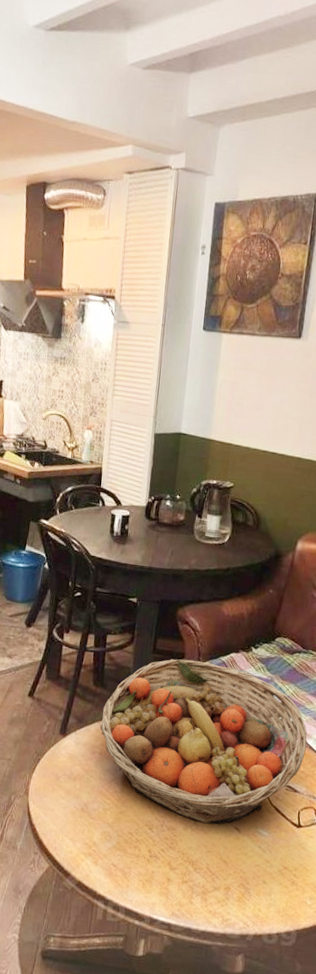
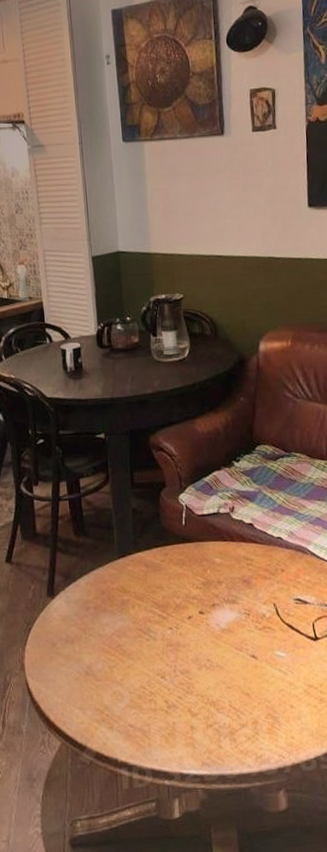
fruit basket: present [100,658,308,825] -> none [89,486,308,659]

